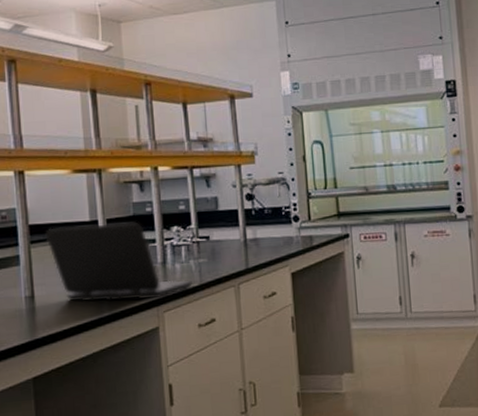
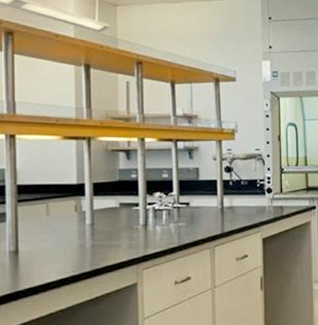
laptop: present [45,222,193,303] -> none [33,187,171,258]

